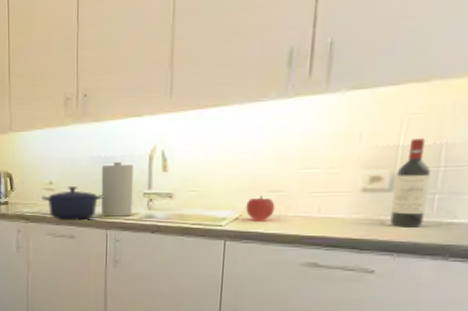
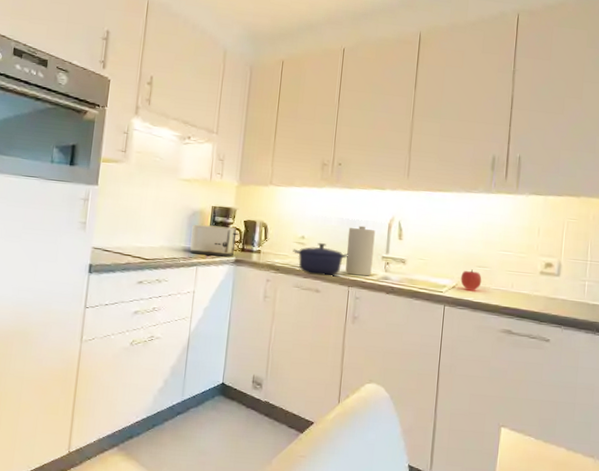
wine bottle: present [389,138,431,228] -> none [558,237,582,307]

